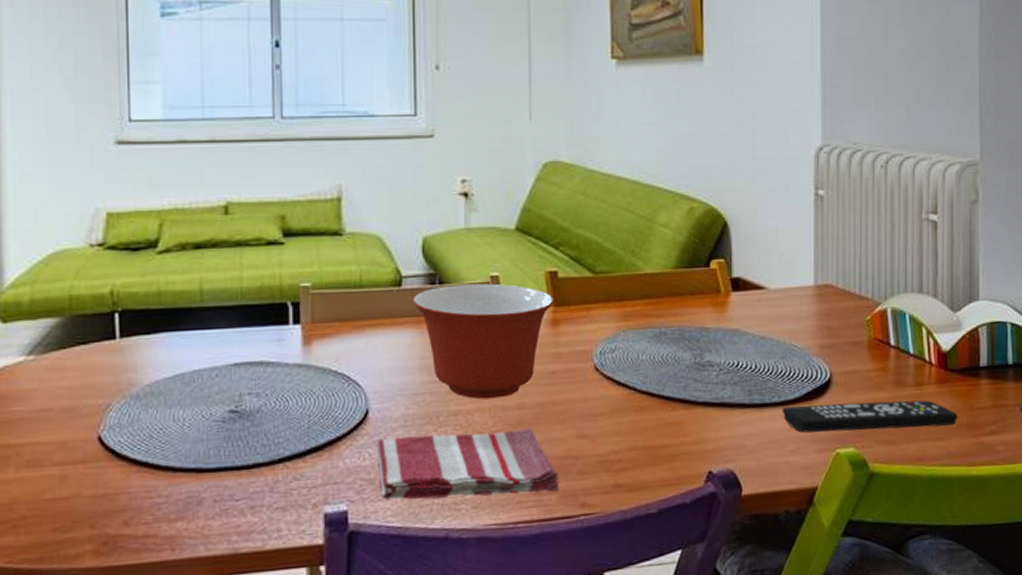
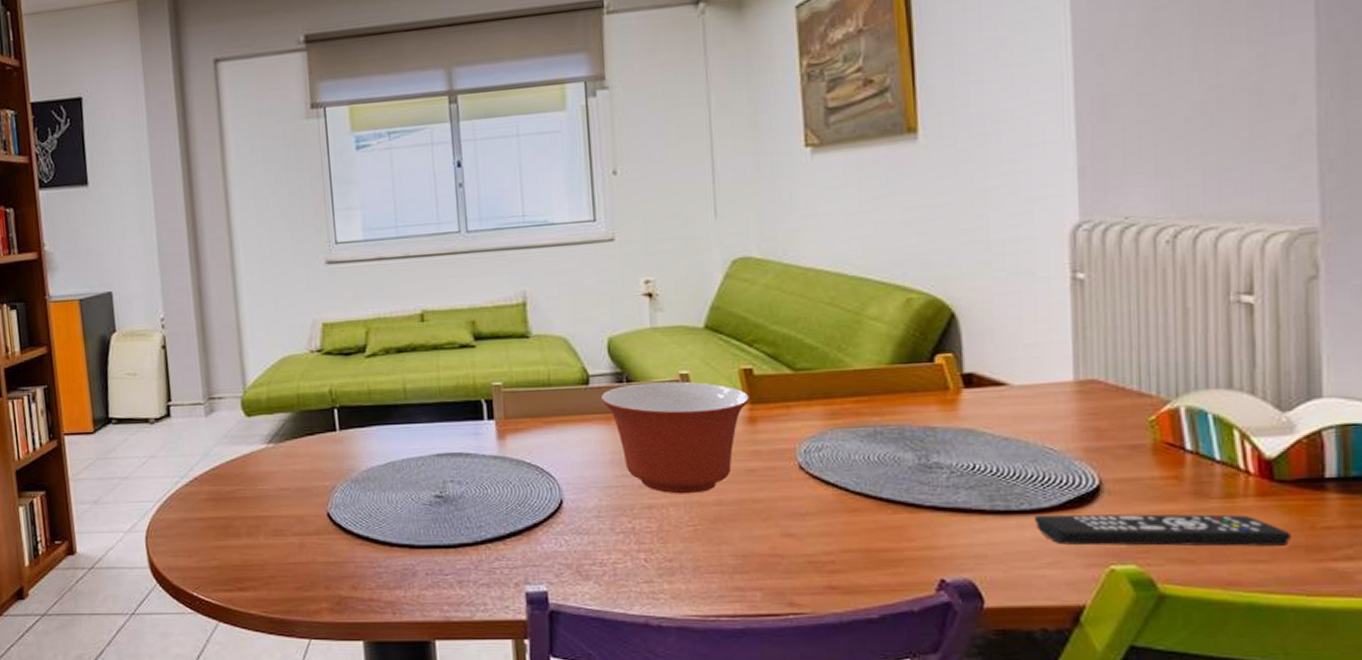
dish towel: present [376,428,558,500] -> none [572,525,763,588]

